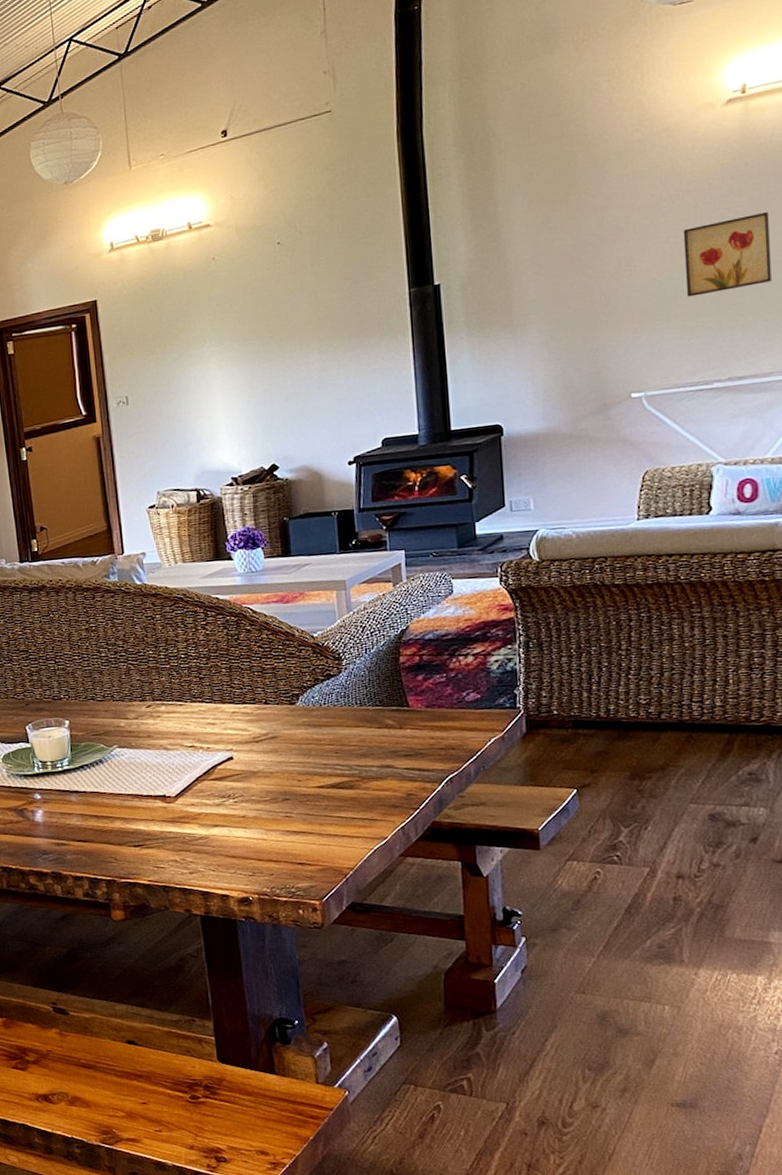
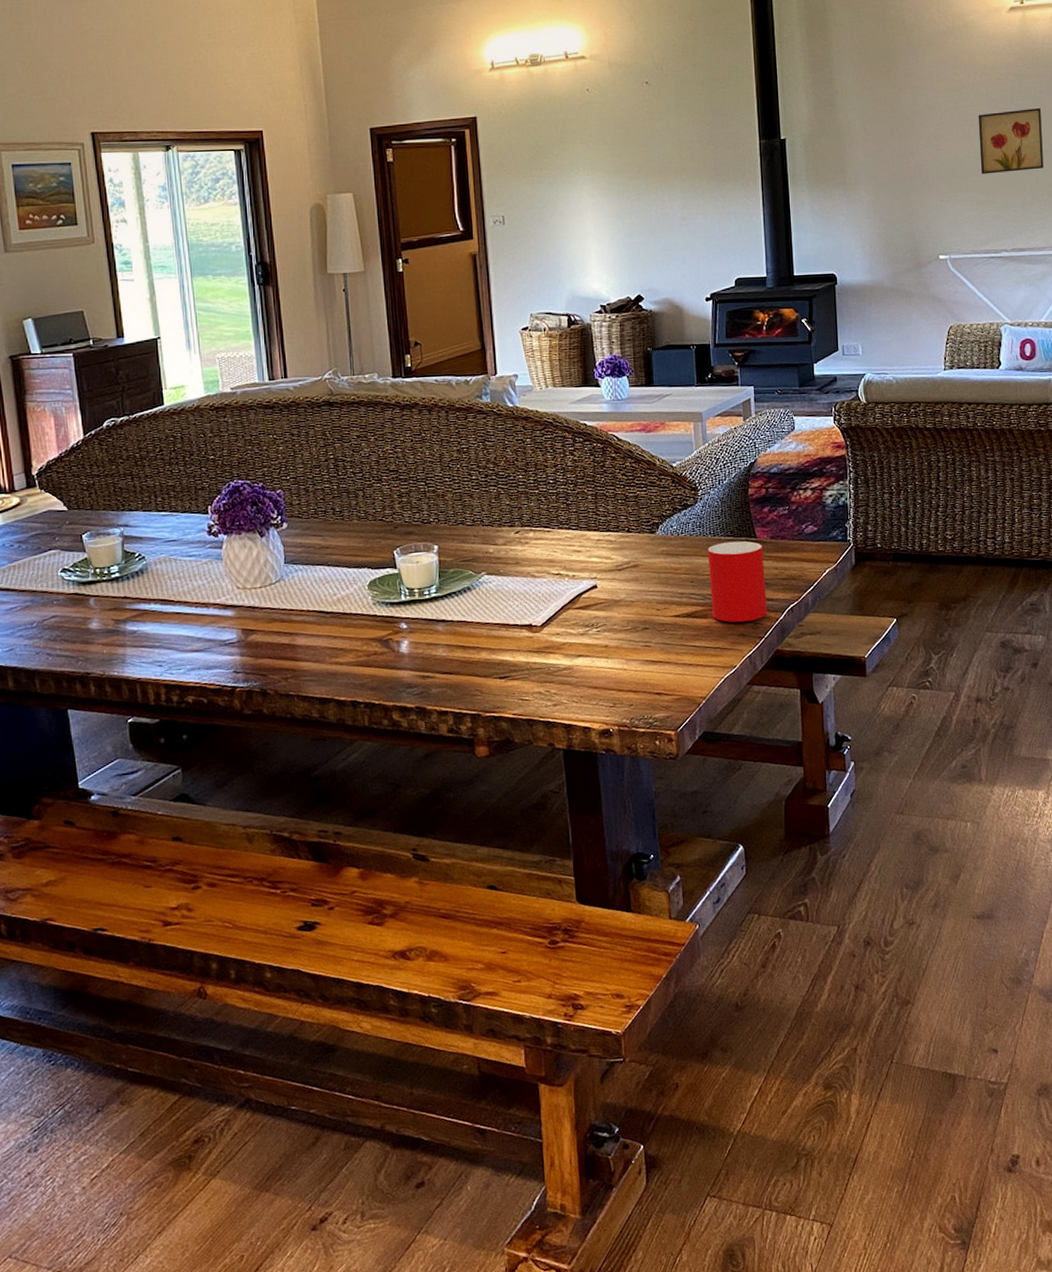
cup: none [353,710,422,794] -> present [707,541,767,623]

